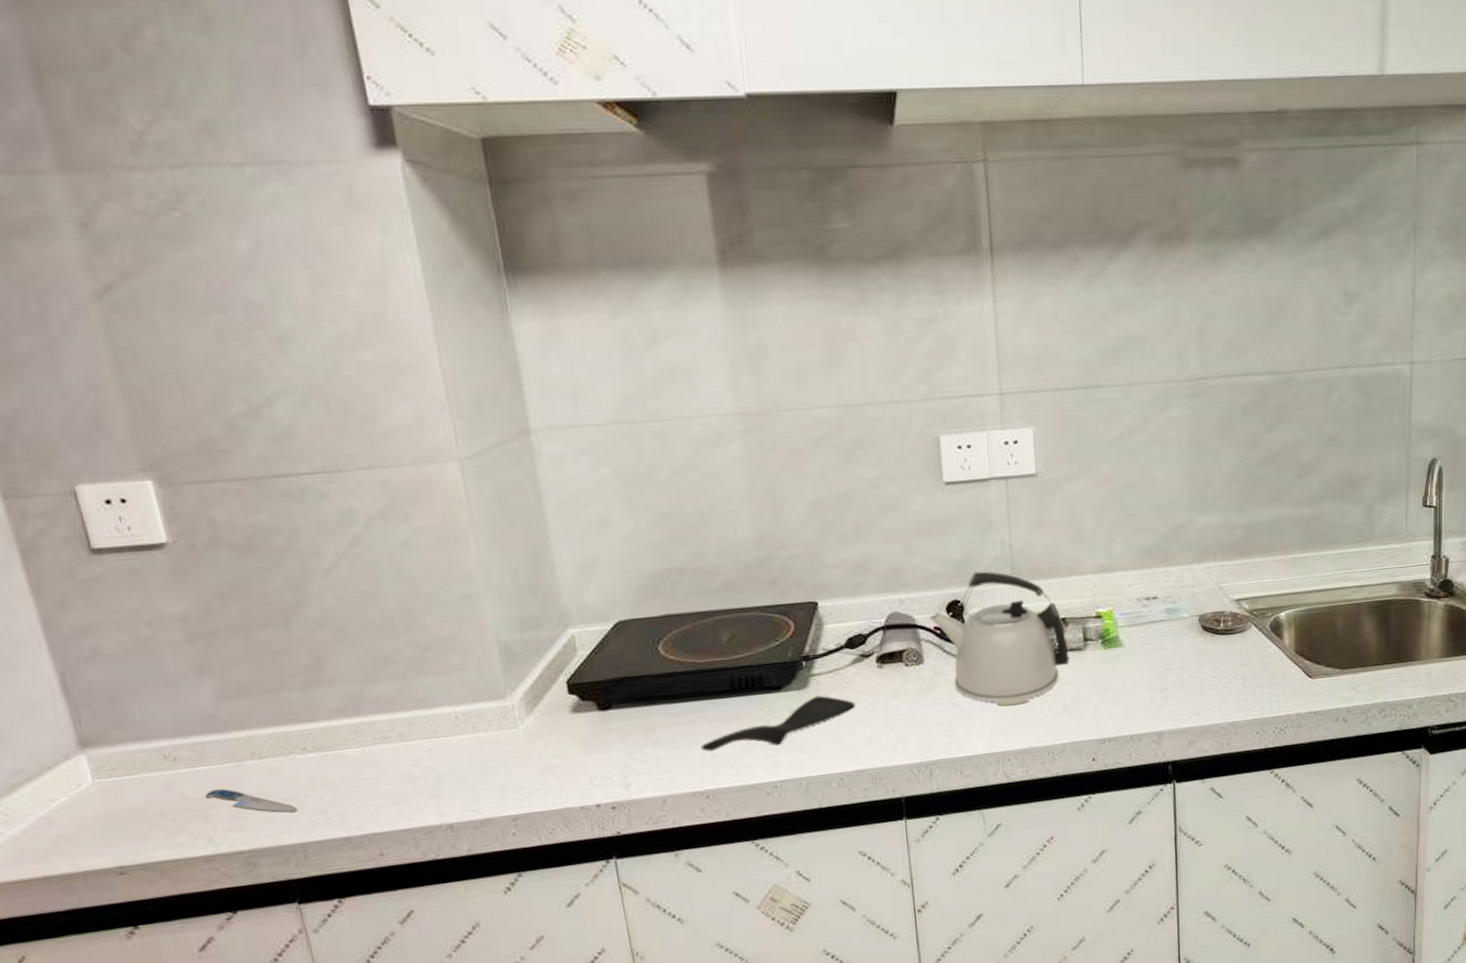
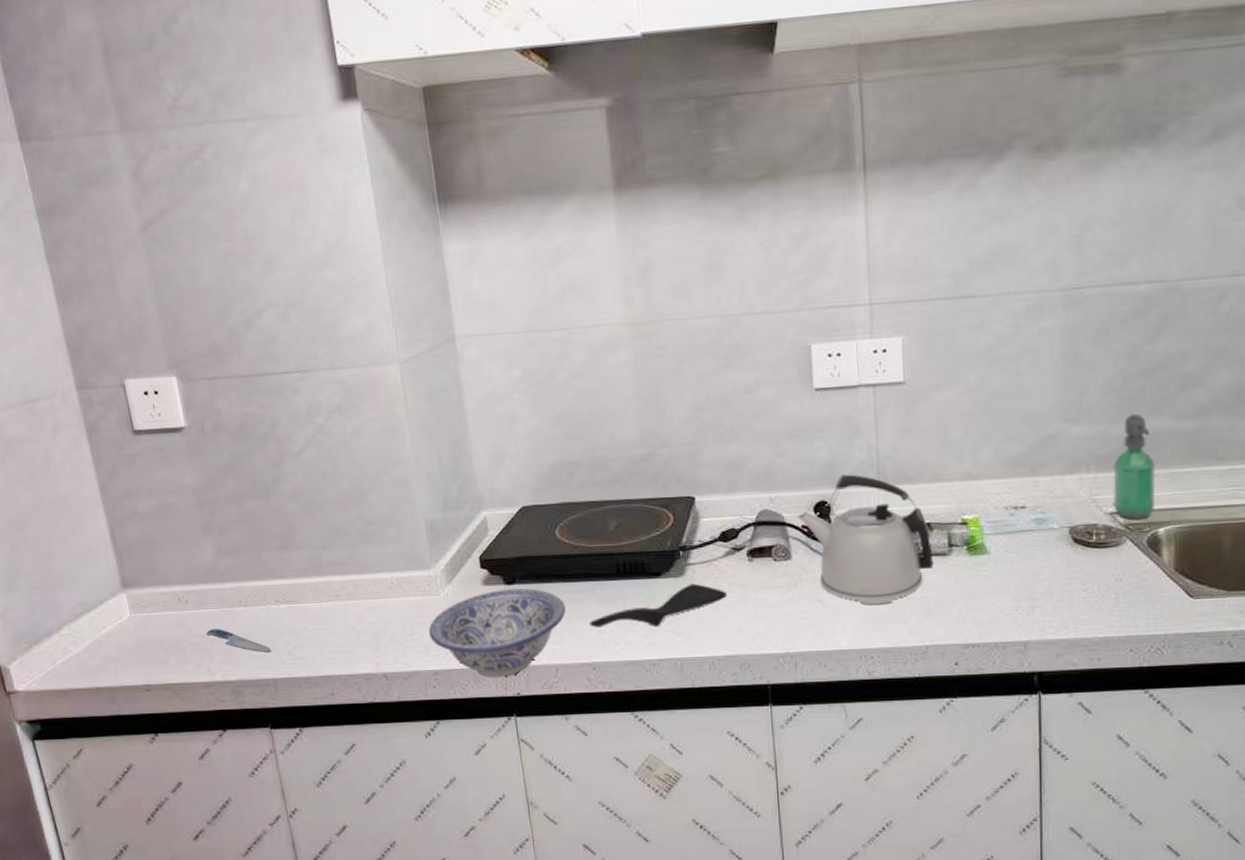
bowl: none [504,713,673,819] -> present [428,588,566,679]
soap dispenser: none [1237,501,1276,605] -> present [1113,413,1155,519]

